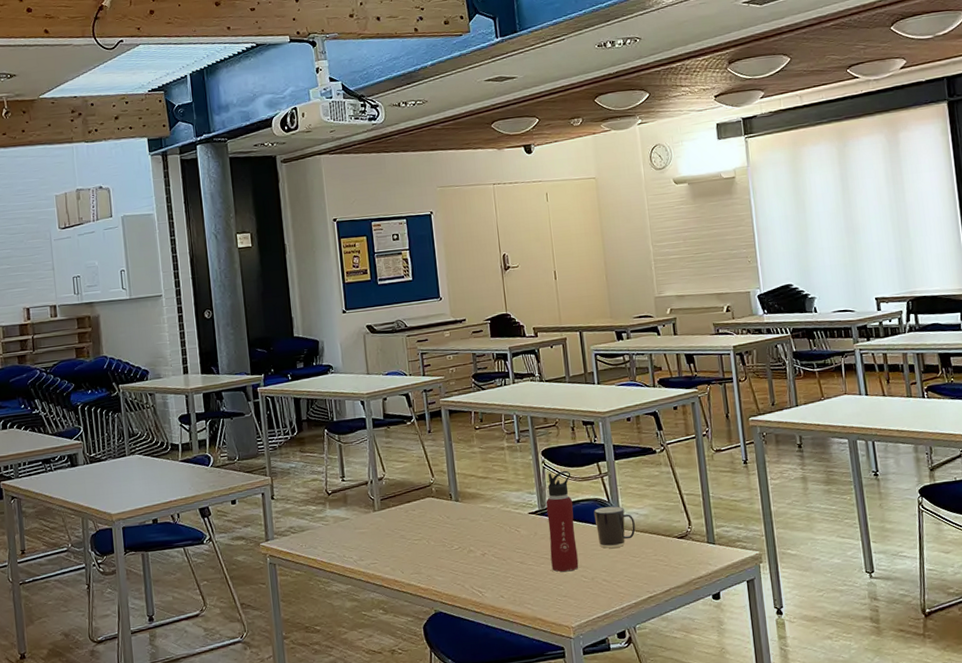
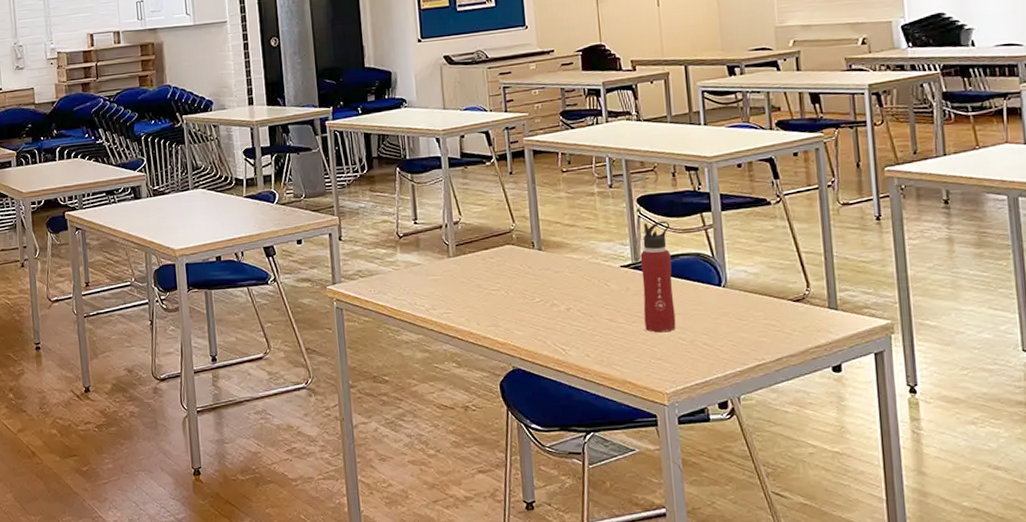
mug: present [593,506,636,549] -> none [695,262,744,309]

